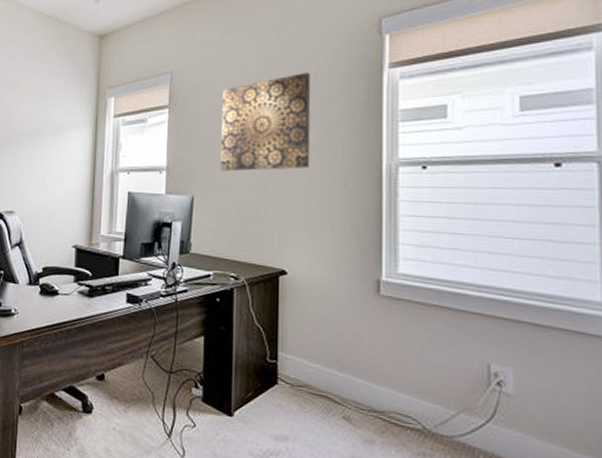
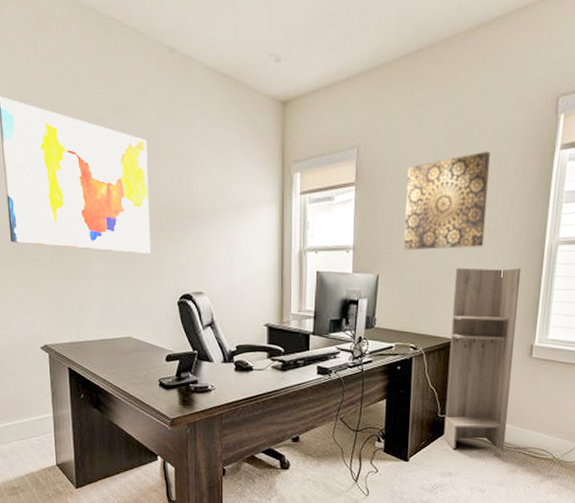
shelf: none [275,190,357,414] -> present [443,268,522,452]

